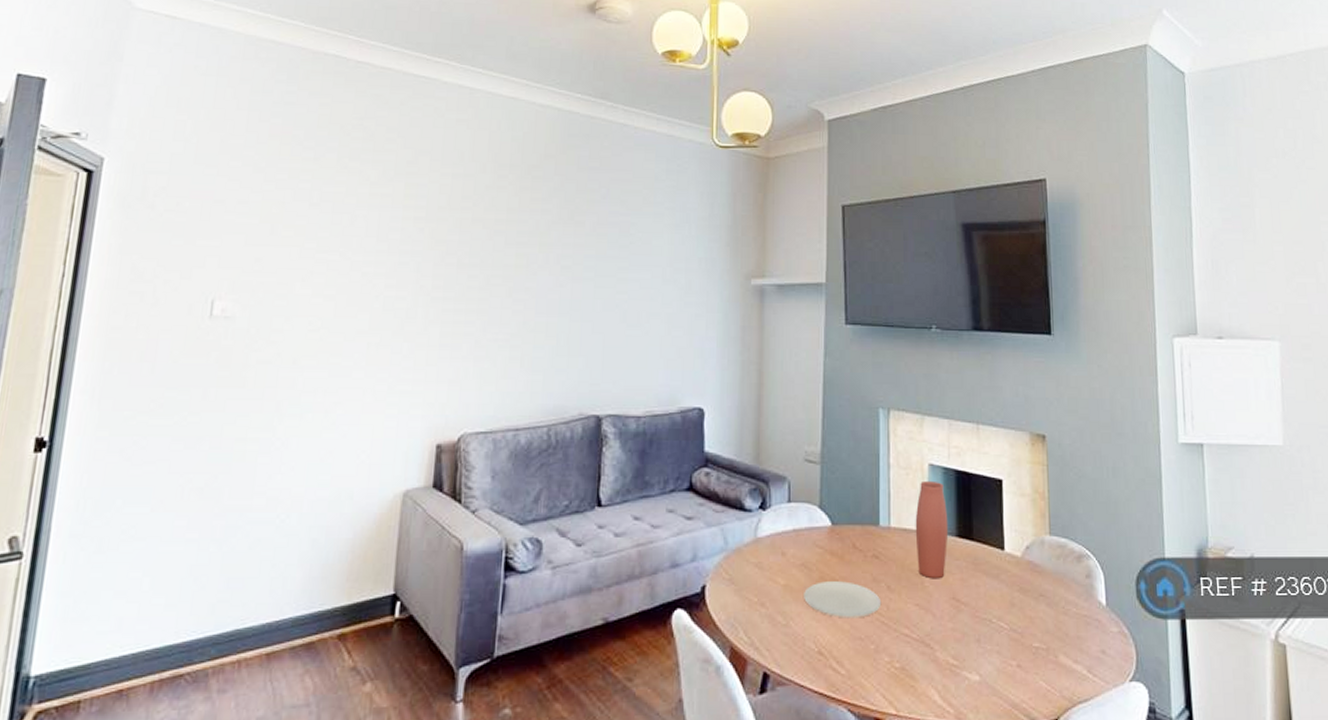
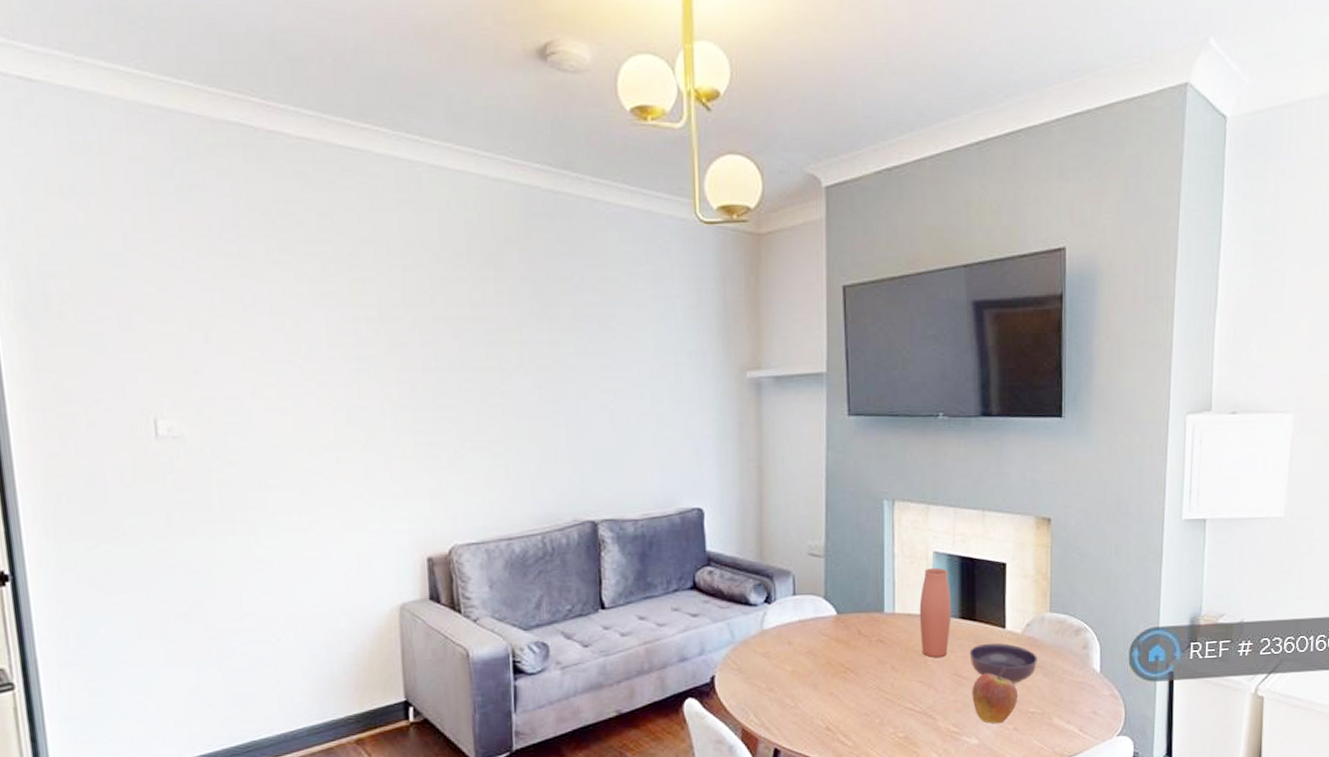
plate: present [804,581,882,619] -> none [811,664,886,698]
bowl: none [968,565,1039,614] -> present [969,643,1037,685]
fruit: none [971,594,1021,659] -> present [972,668,1018,724]

